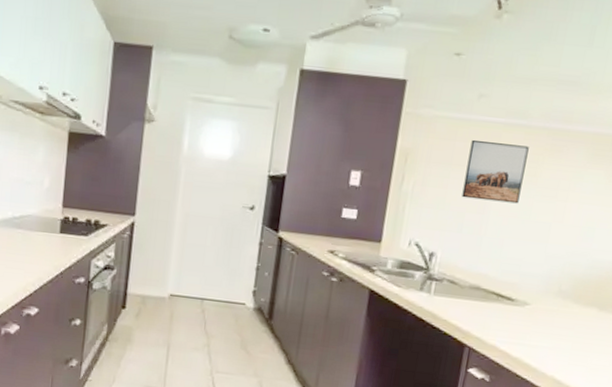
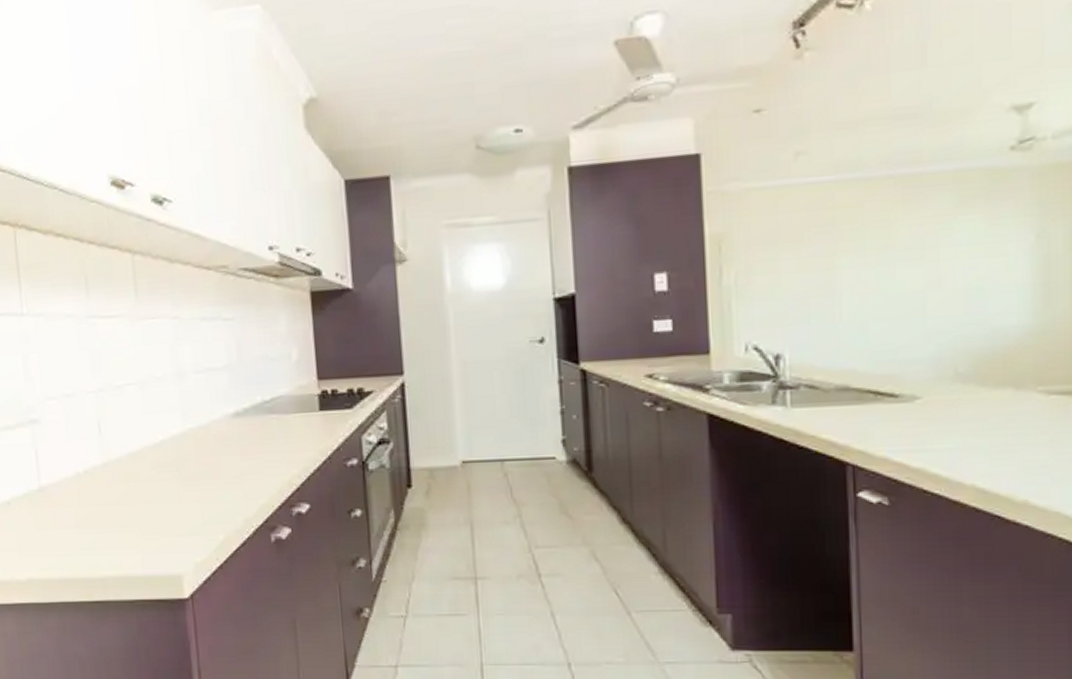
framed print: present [461,139,529,204] -> none [798,203,876,281]

